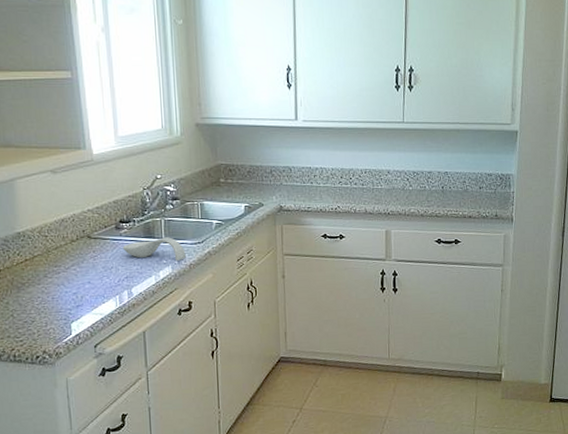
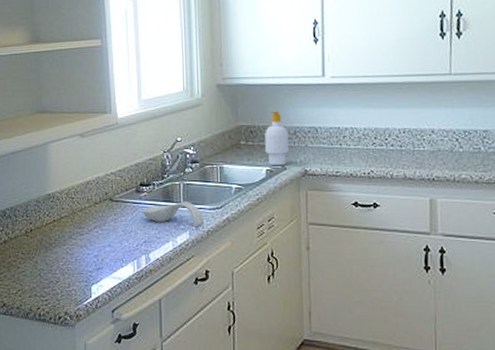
soap bottle: none [243,151,266,203] -> present [265,111,290,166]

